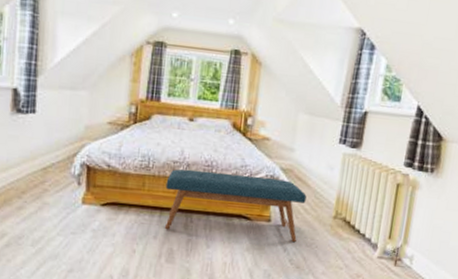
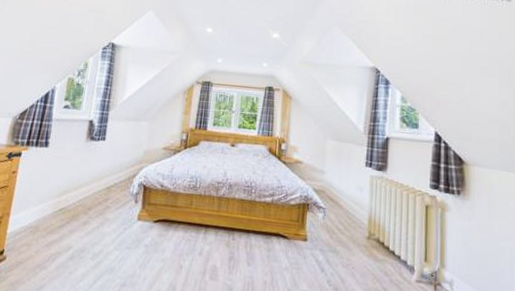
bench: present [164,168,307,242] -> none [209,189,339,262]

